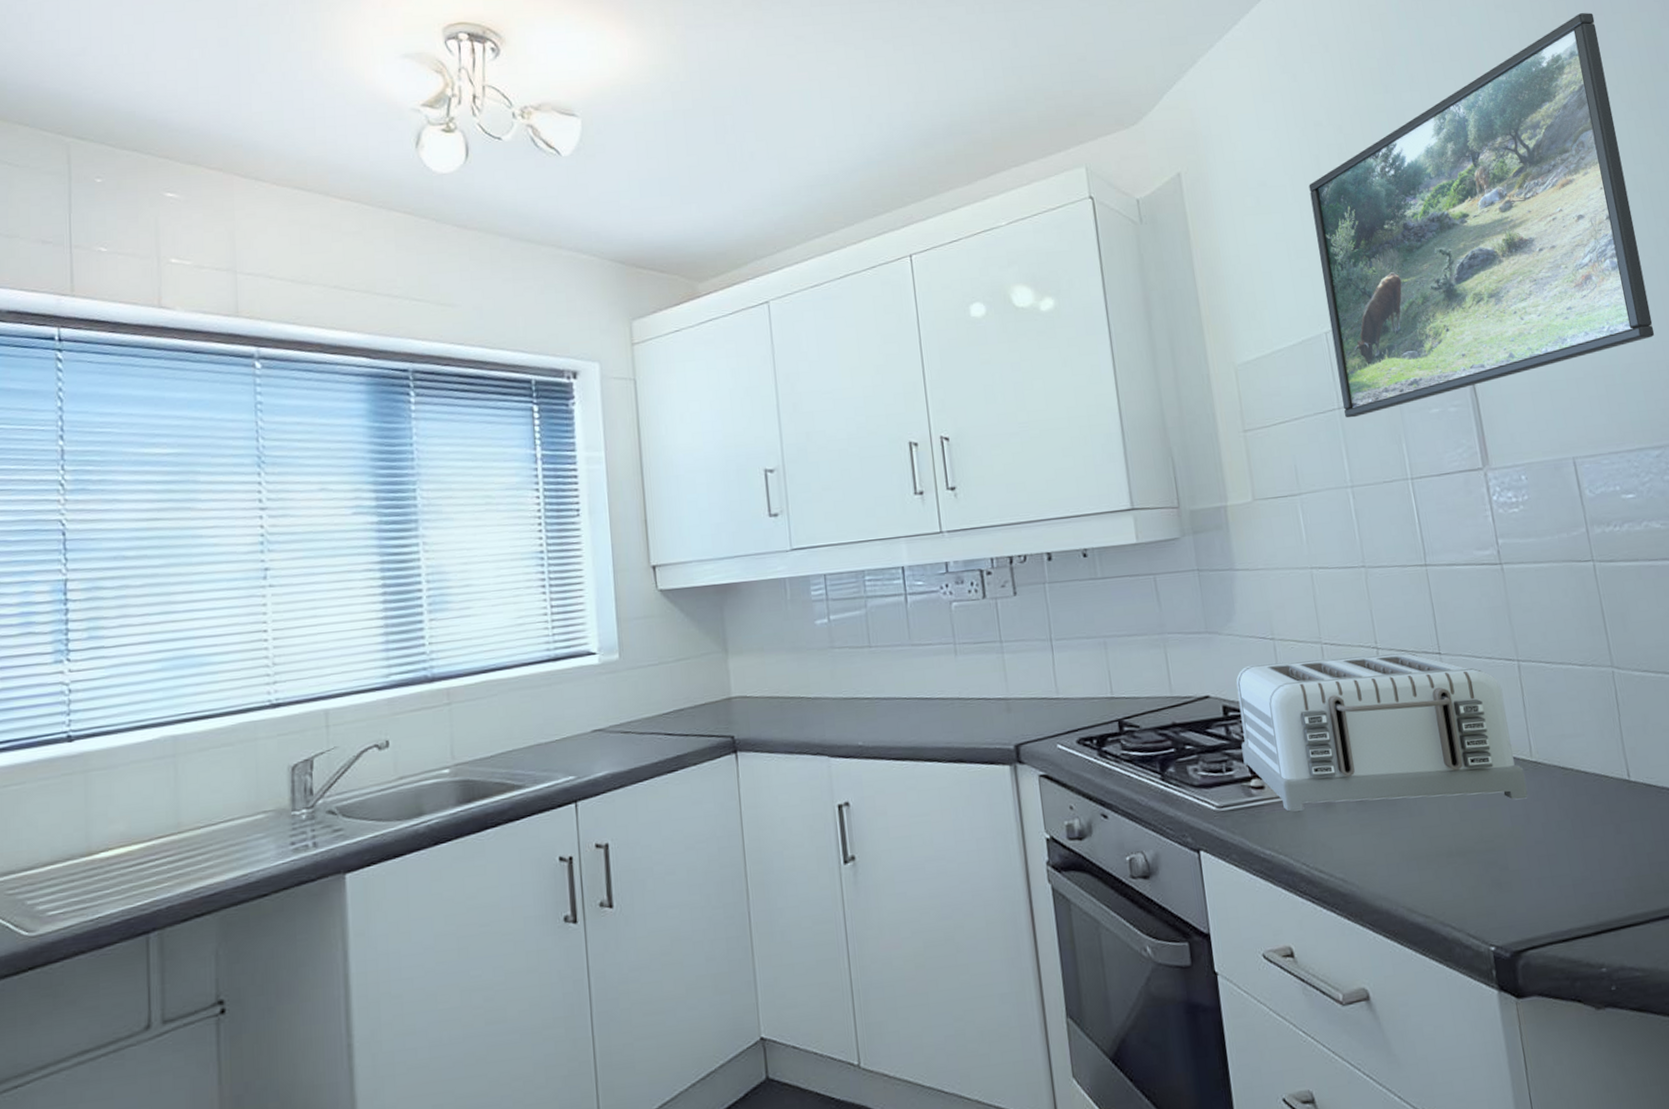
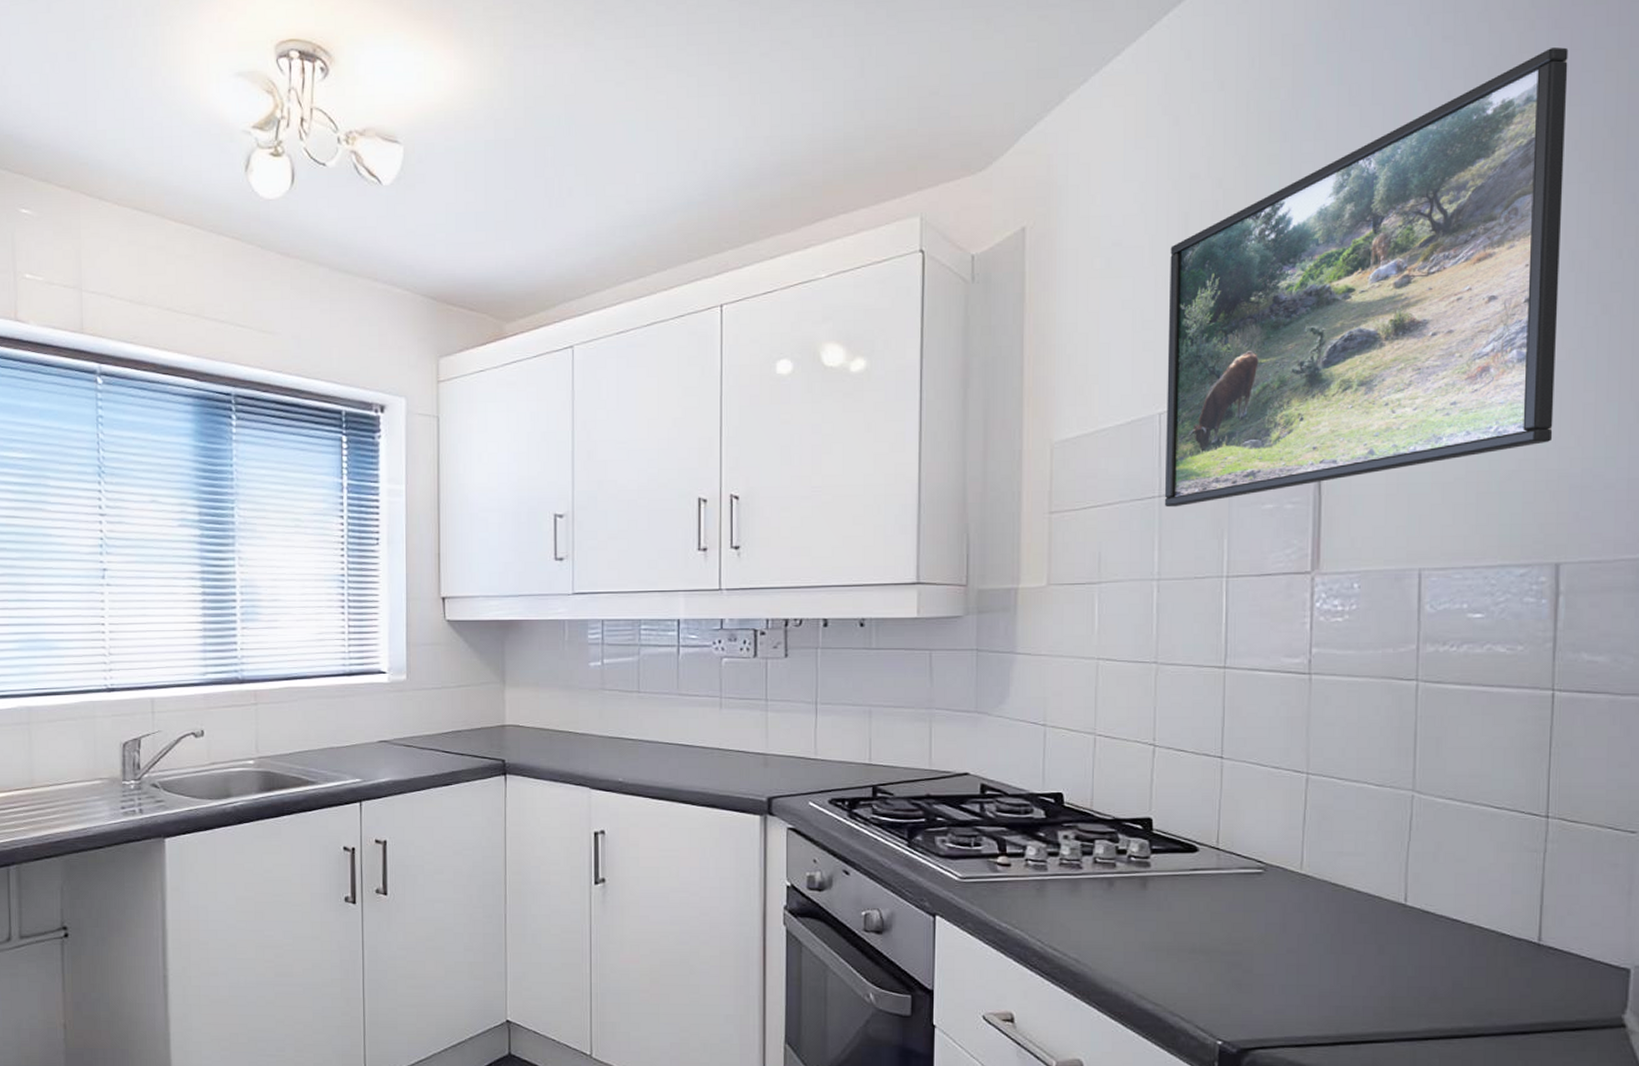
toaster: present [1236,652,1528,812] -> none [994,748,1290,909]

